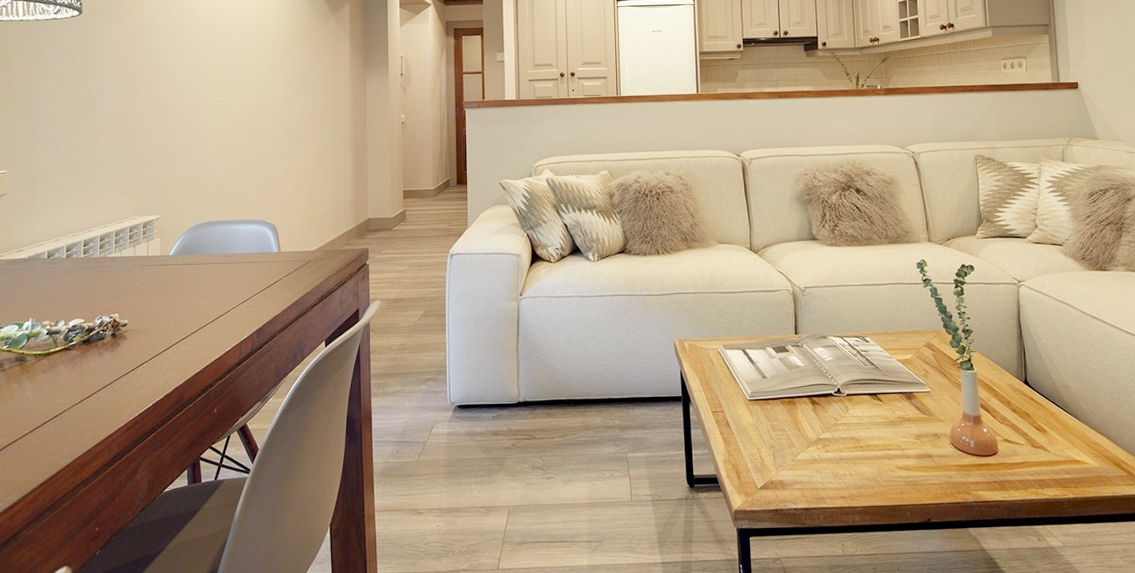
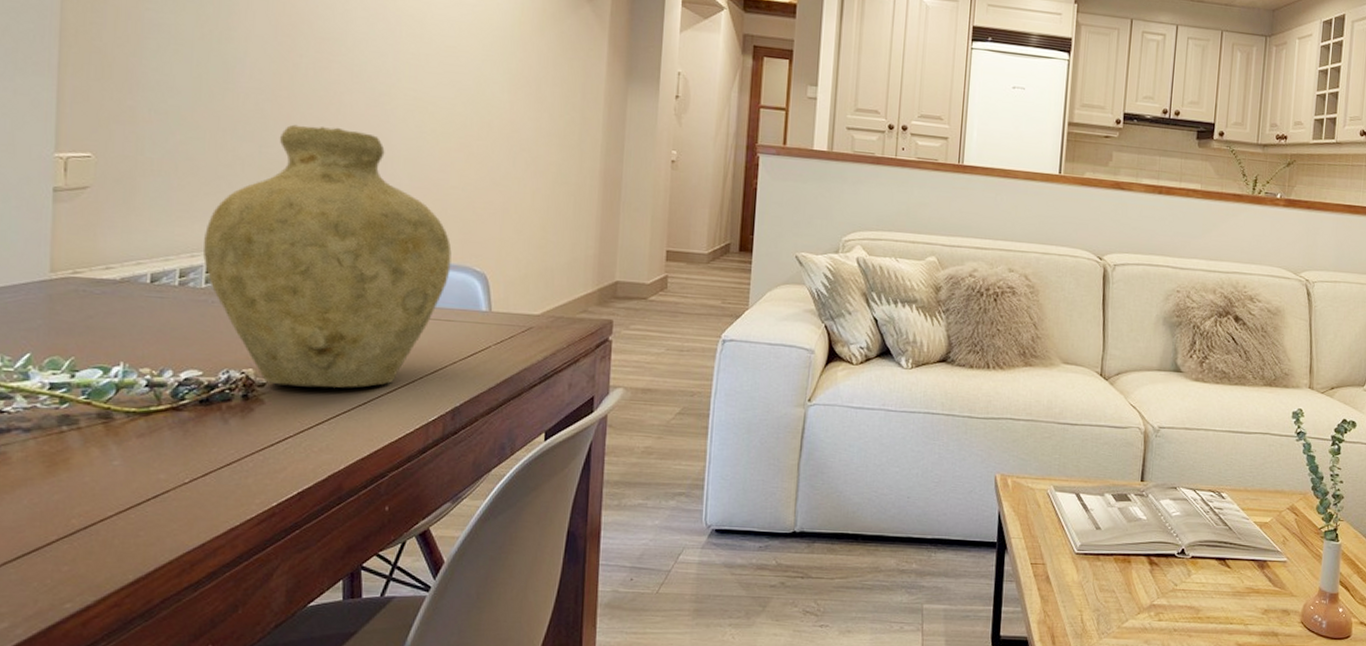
vase: none [82,130,250,324] -> present [203,124,452,389]

